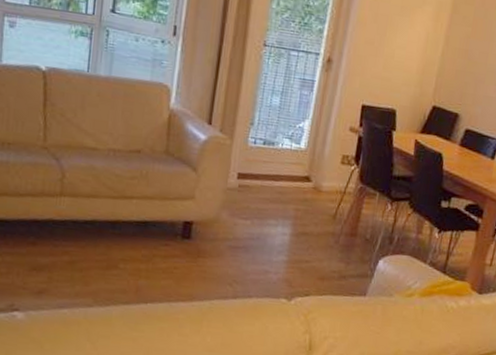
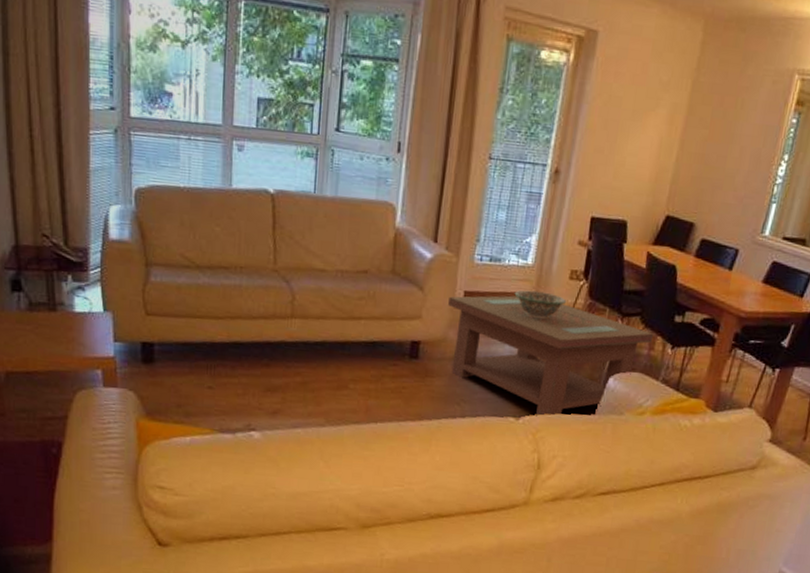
coffee table: none [222,178,422,298] -> present [448,295,654,417]
decorative bowl: none [287,173,339,203] -> present [514,290,567,320]

